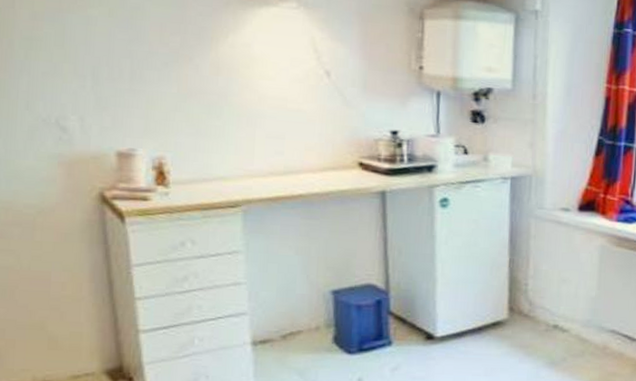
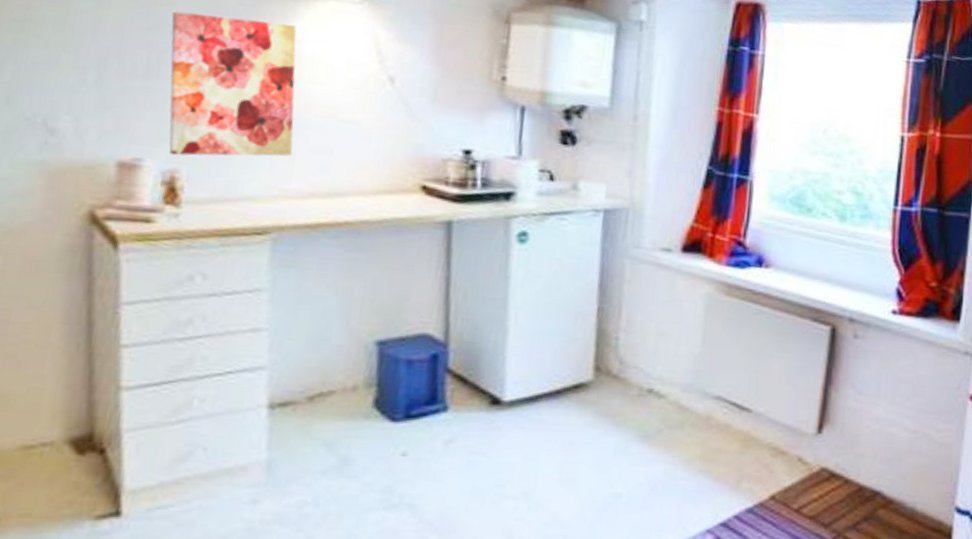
wall art: none [146,24,253,145] -> present [169,11,297,157]

